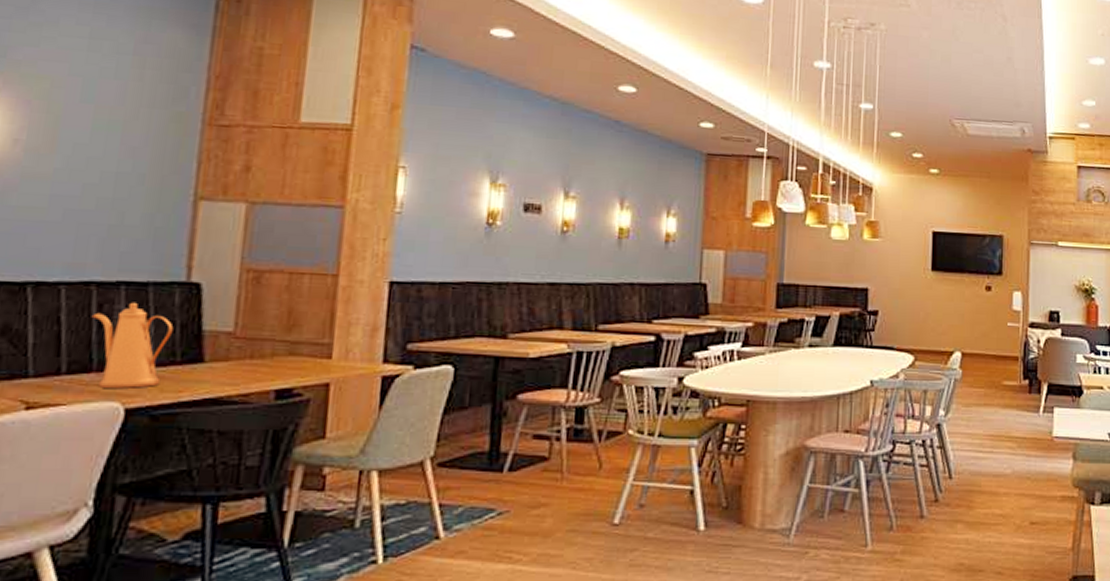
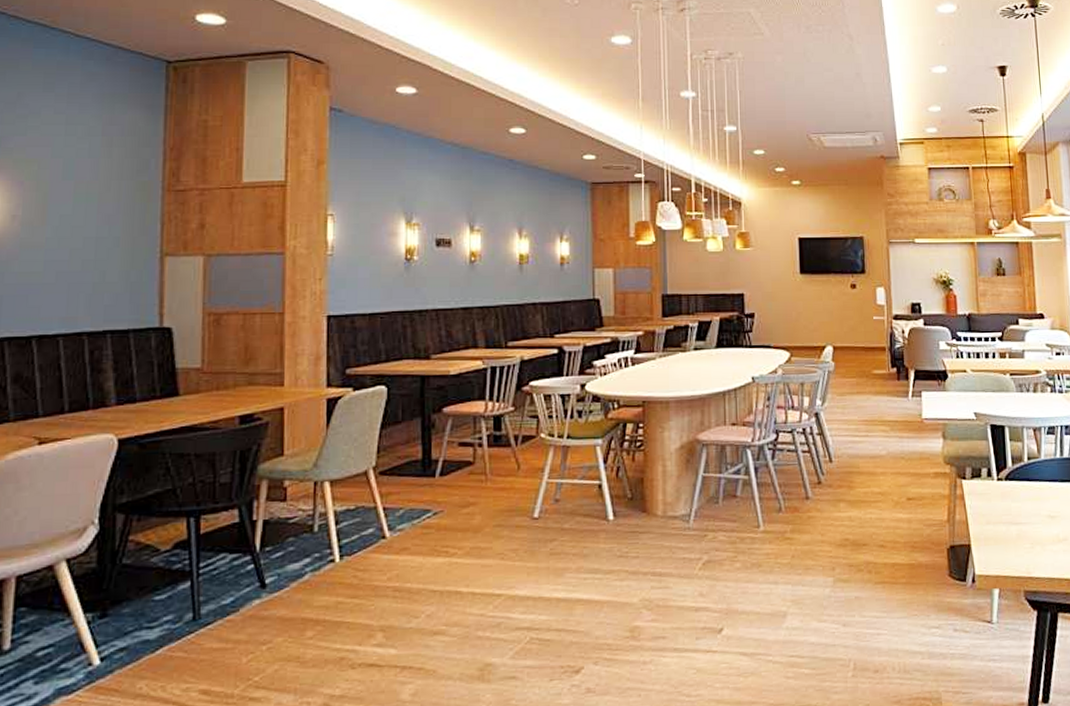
coffee pot: present [91,302,174,388] -> none [85,347,152,422]

